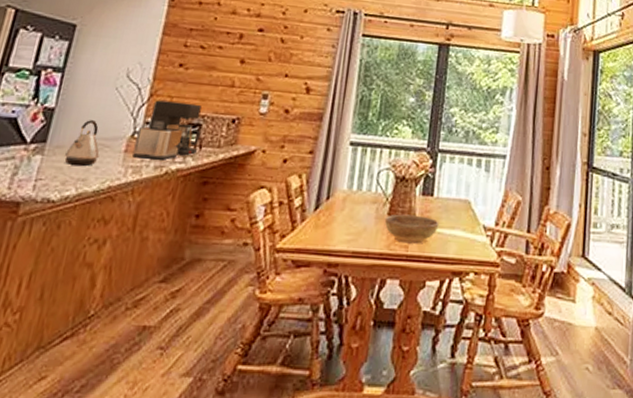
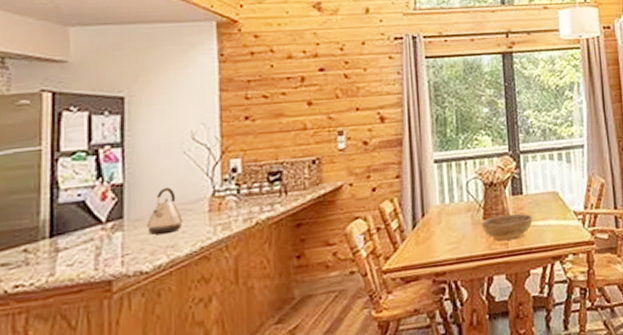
toaster: present [132,126,183,160] -> none [217,180,267,216]
coffee maker: present [149,100,202,156] -> none [227,152,284,205]

